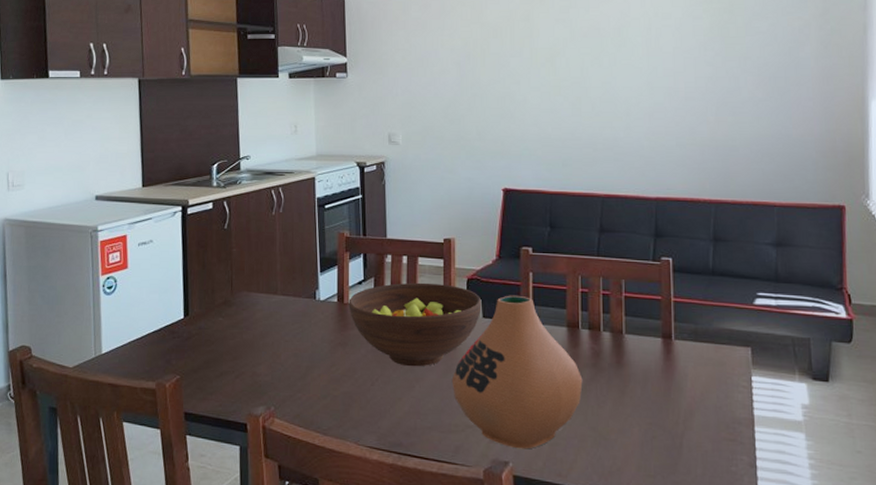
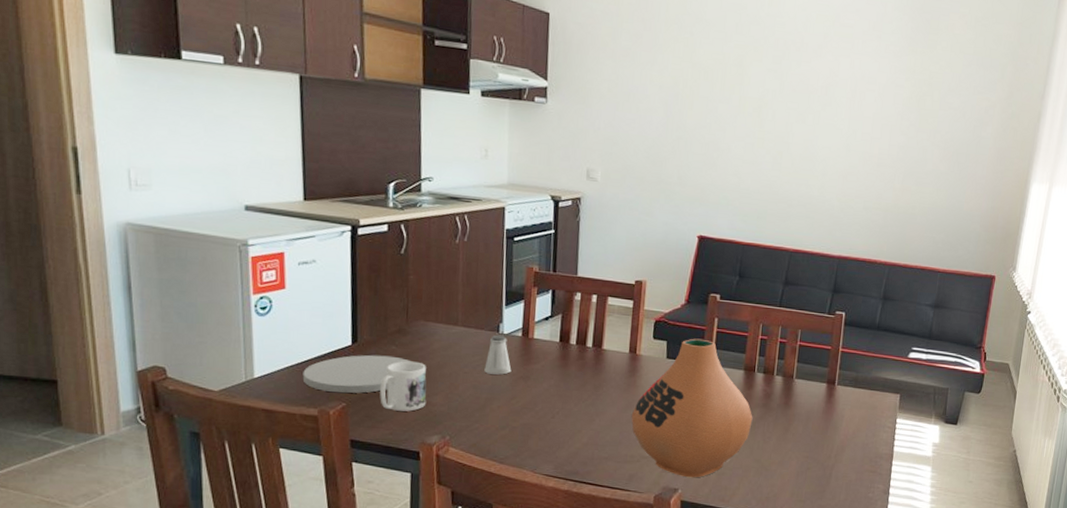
plate: none [142,327,237,366] -> present [302,354,412,393]
mug: none [210,332,252,382] -> present [380,361,427,412]
saltshaker: none [304,301,330,342] -> present [484,334,512,375]
fruit bowl: present [348,282,482,367] -> none [533,321,667,402]

